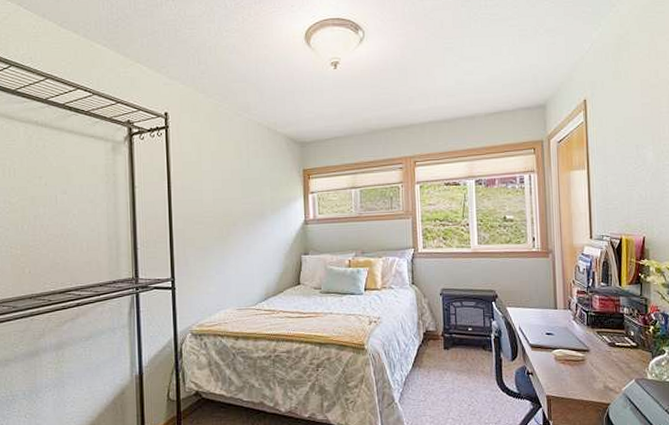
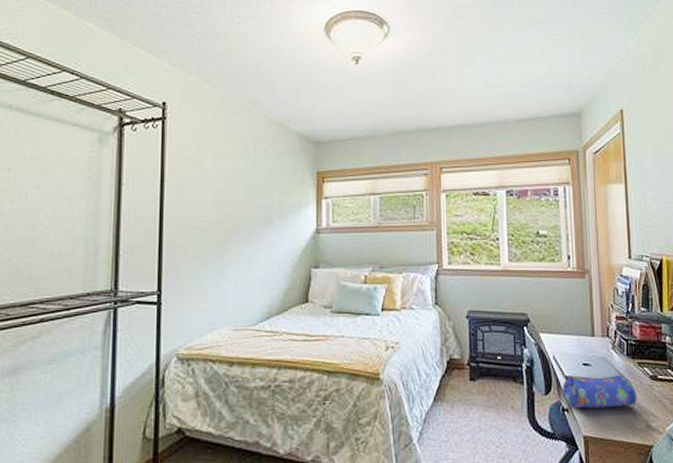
pencil case: none [527,343,596,372] -> present [562,375,637,409]

